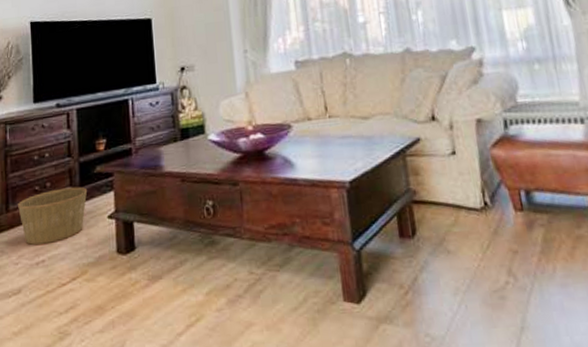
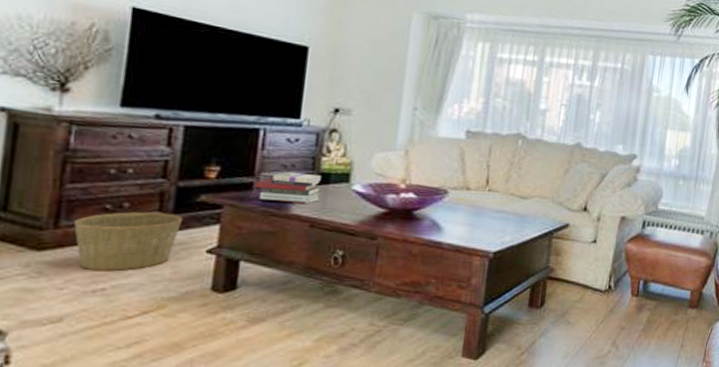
books: none [133,131,185,163] -> present [255,172,321,204]

